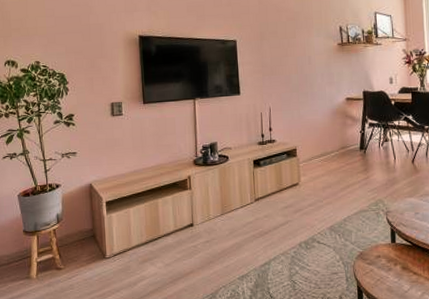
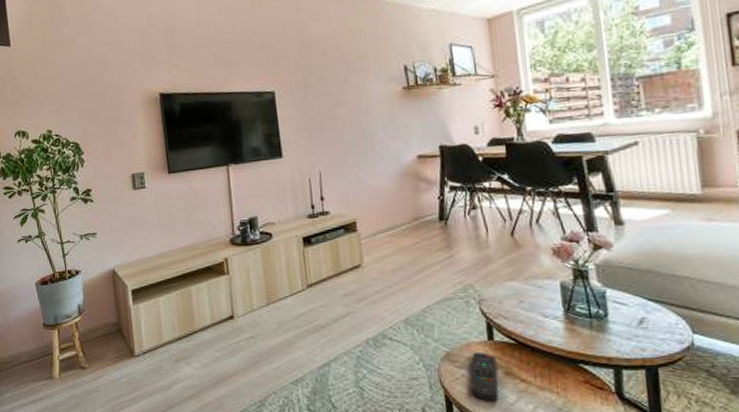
remote control: none [377,252,397,289] -> present [470,352,499,401]

